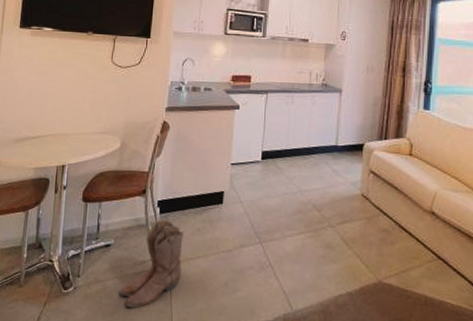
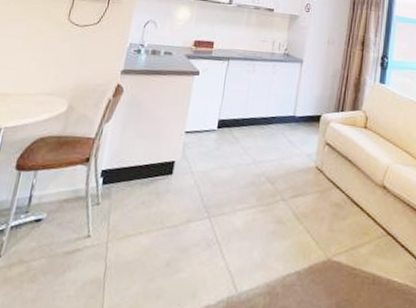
boots: present [120,219,183,309] -> none [46,190,126,294]

